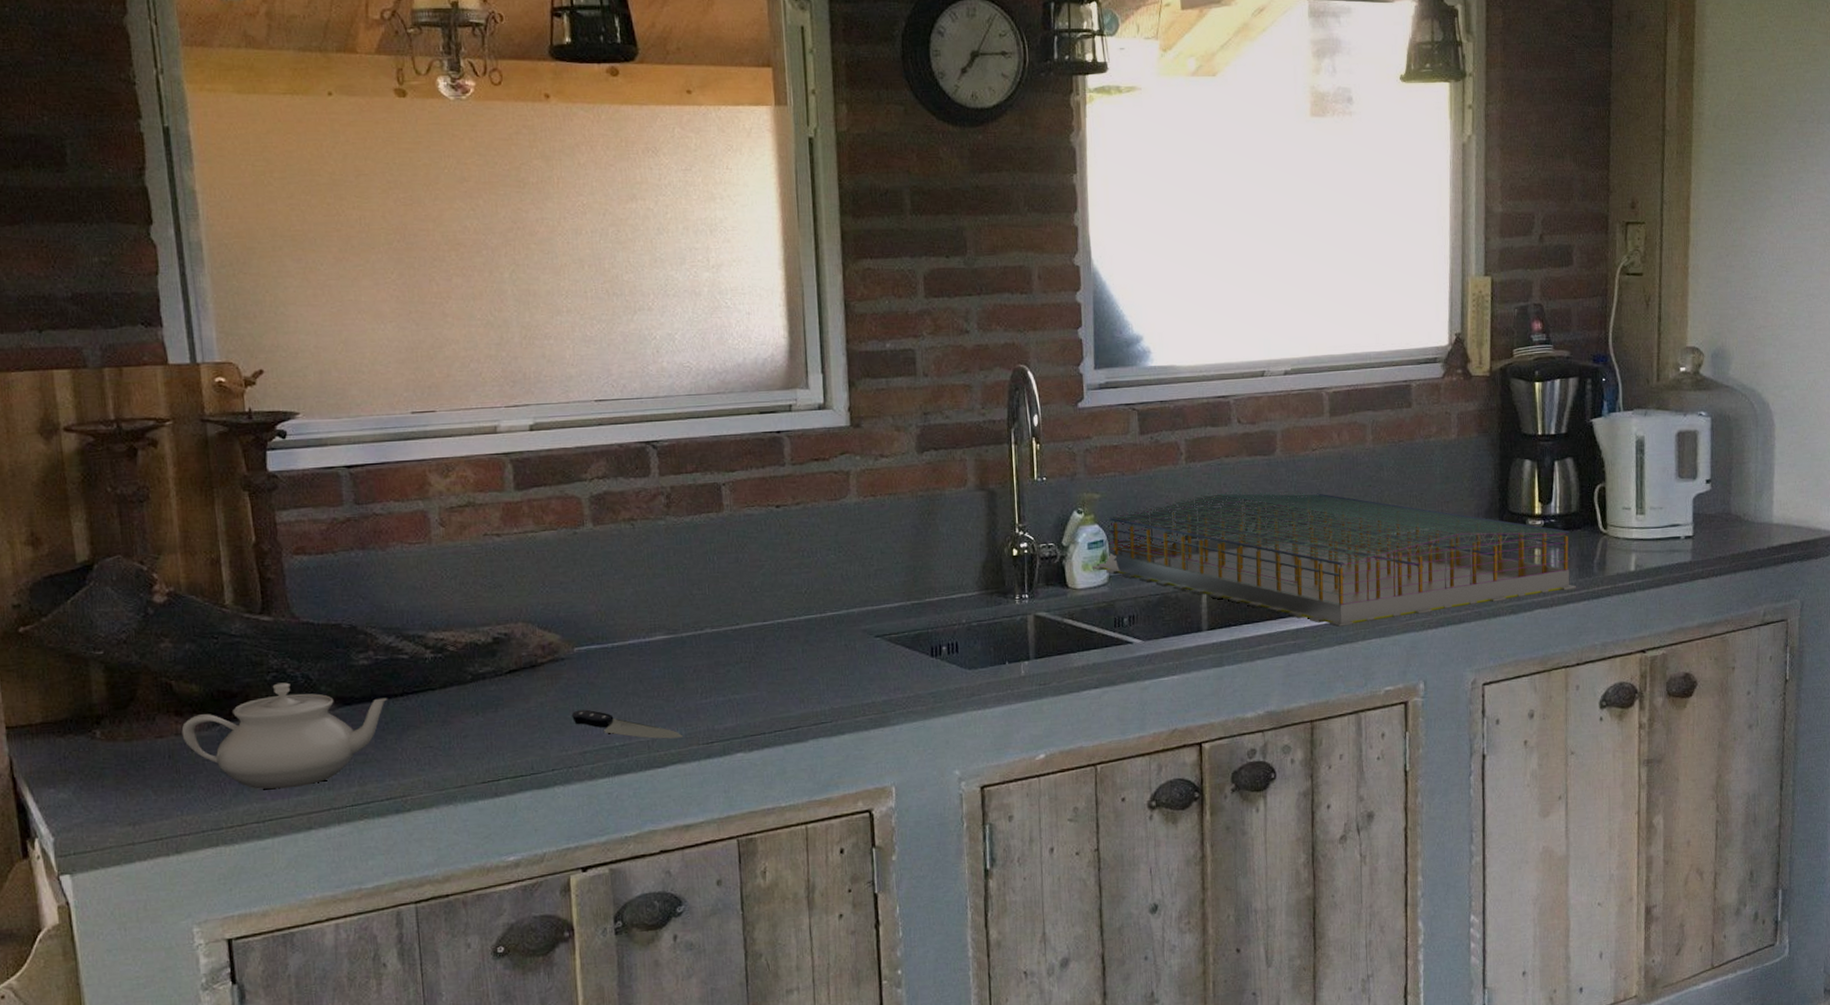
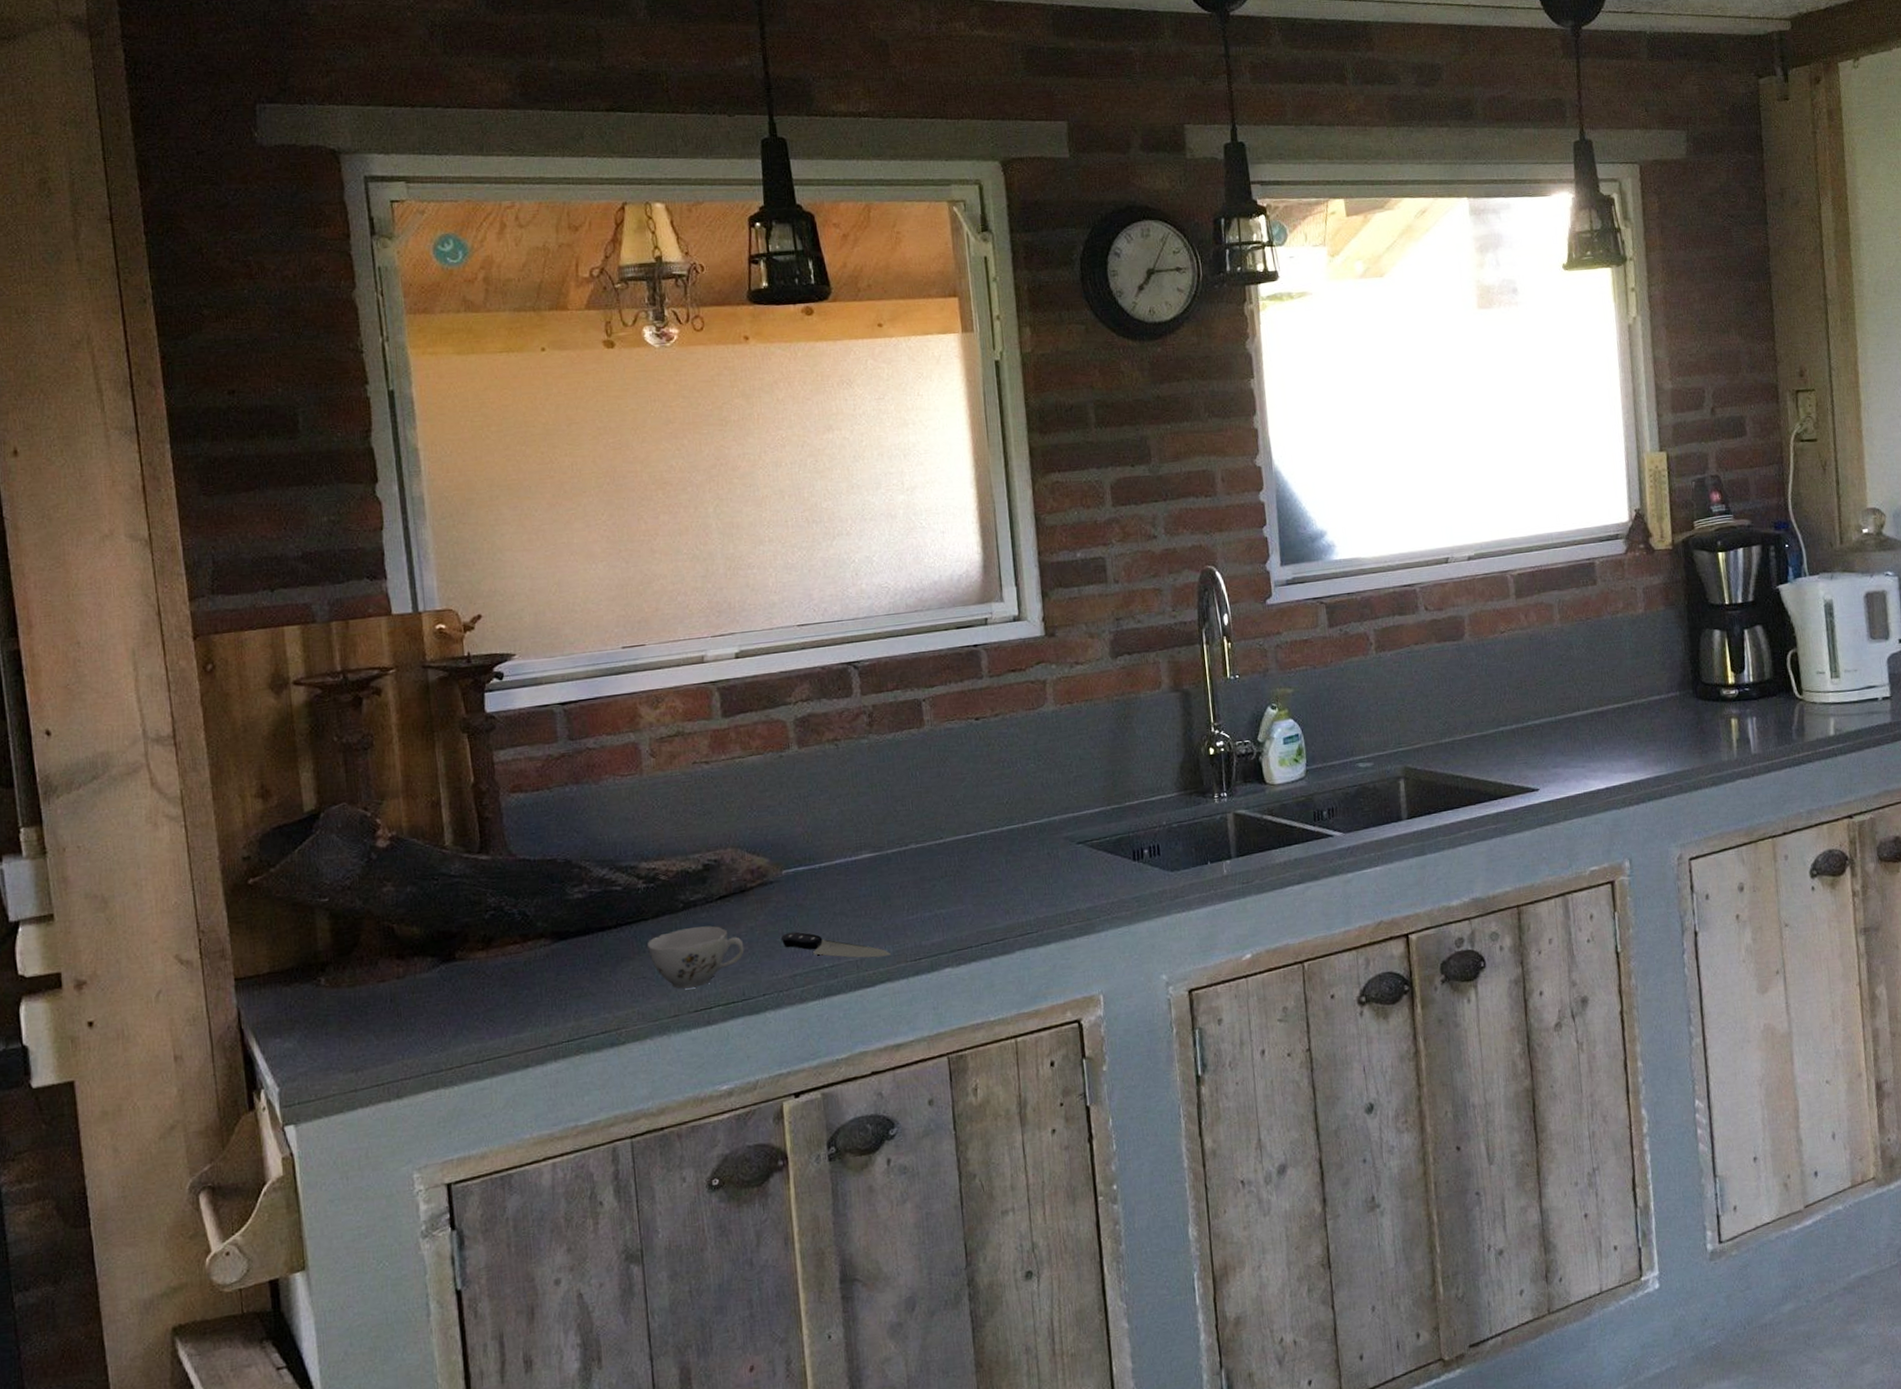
teapot: present [181,682,388,790] -> none [402,920,602,1029]
teacup: none [433,699,534,760] -> present [646,925,745,990]
dish rack: present [1091,491,1577,628] -> none [1288,674,1777,809]

